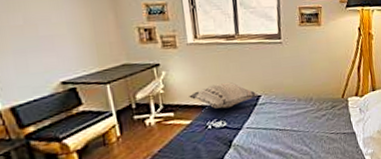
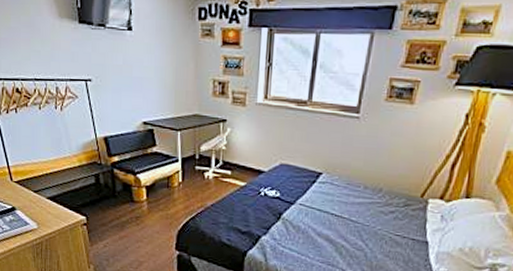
decorative pillow: present [189,81,258,109] -> none [248,150,320,179]

